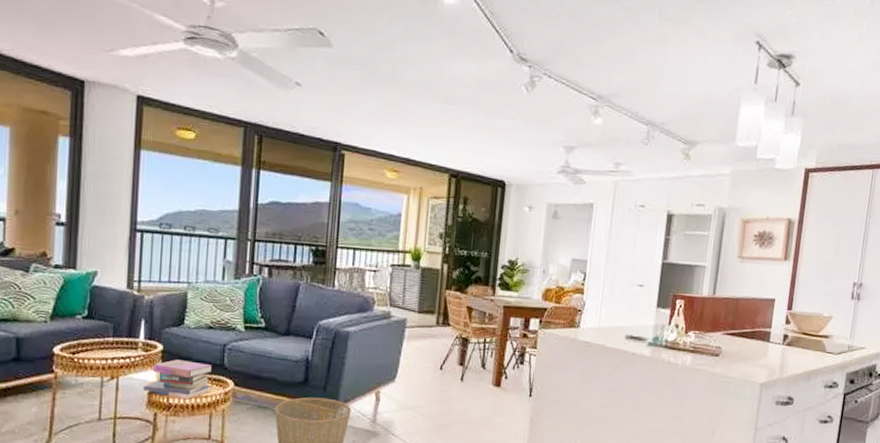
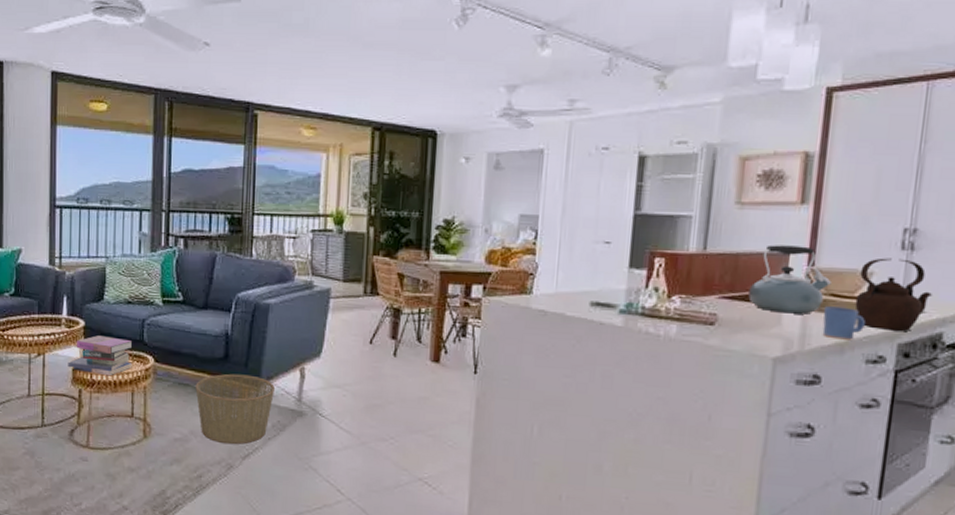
kettle: none [744,292,803,349] -> present [748,245,832,315]
mug: none [795,342,825,370] -> present [822,306,865,340]
teapot: none [818,305,871,363] -> present [855,258,933,331]

